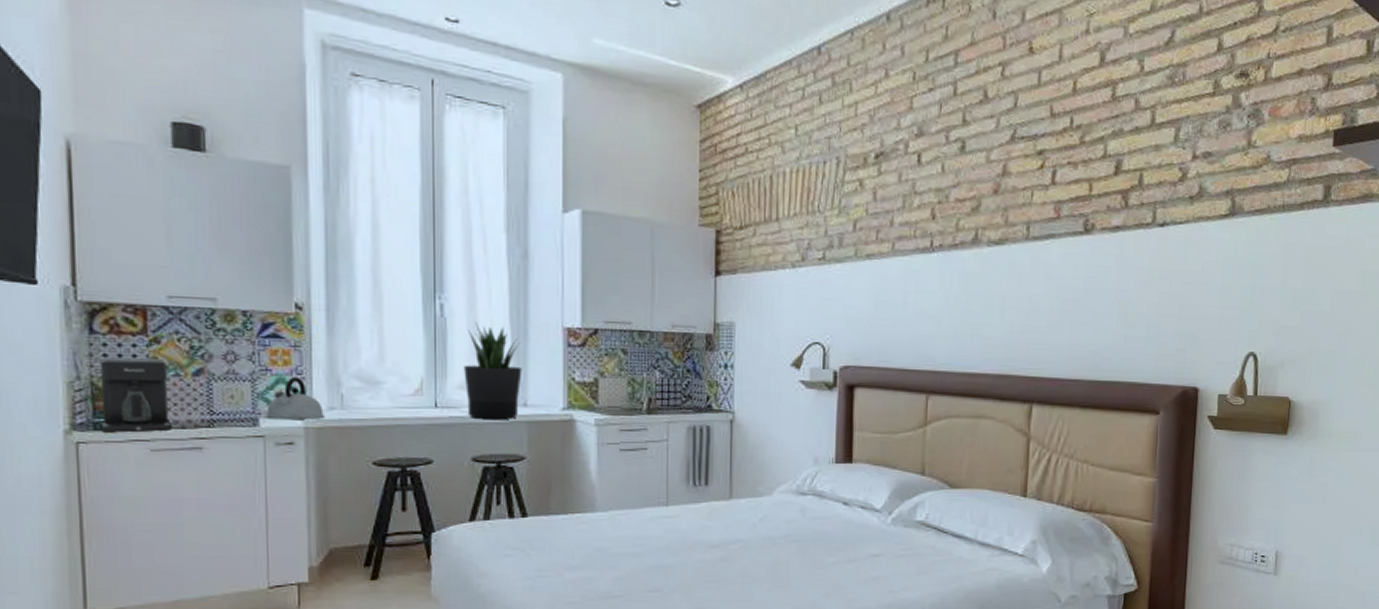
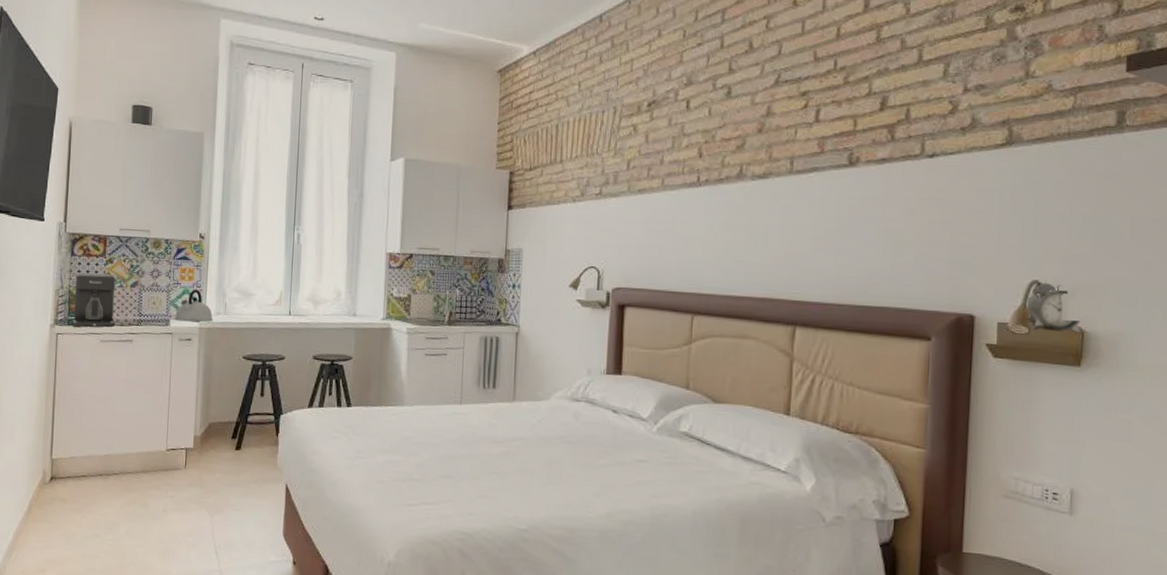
planter: present [464,322,522,420] -> none [311,248,354,326]
alarm clock: none [1242,355,1289,403] -> present [1025,283,1081,334]

